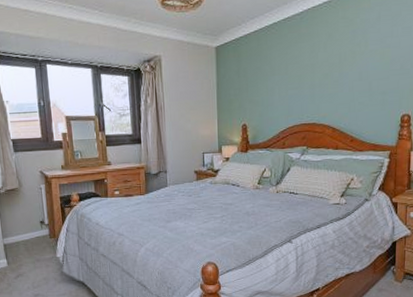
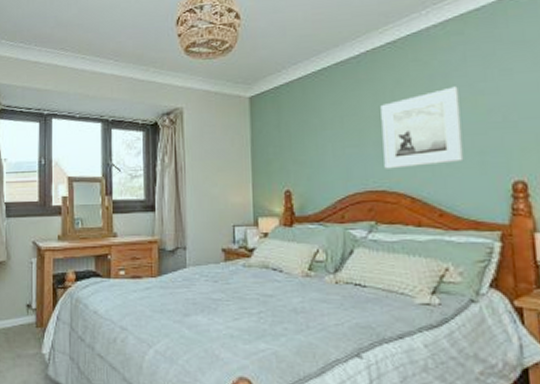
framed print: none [316,40,372,107] -> present [380,86,464,169]

